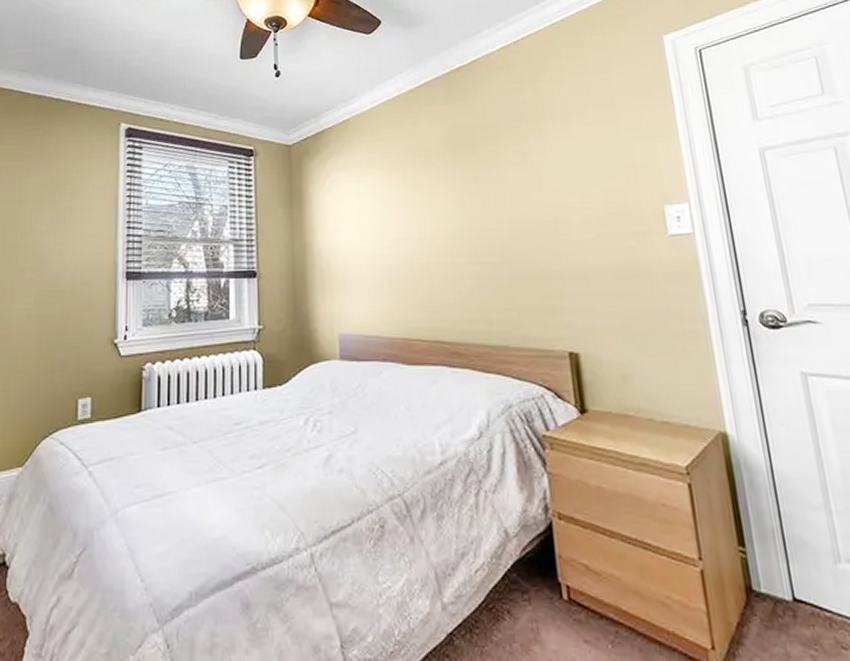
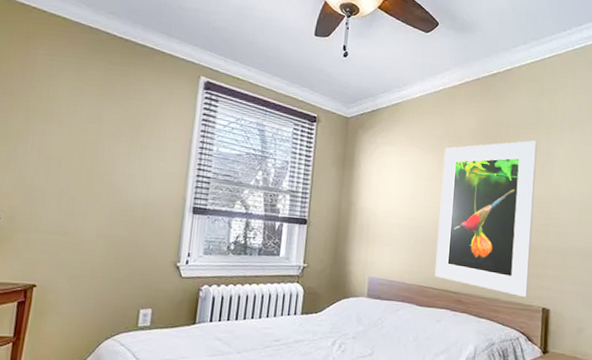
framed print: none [409,141,547,341] -> present [434,140,538,298]

